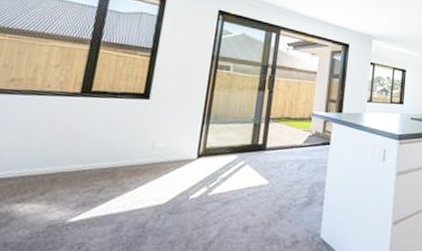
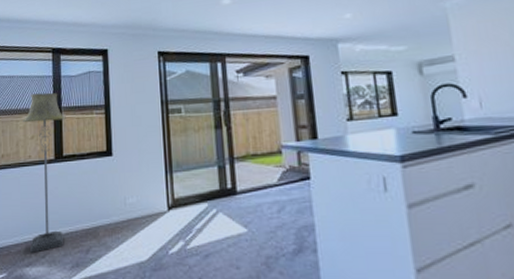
floor lamp: none [26,20,104,189] -> present [23,92,66,253]

